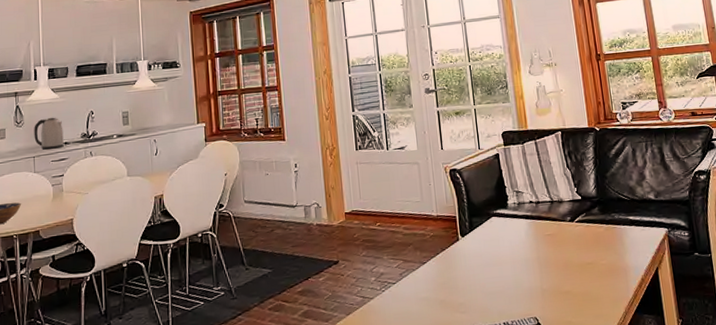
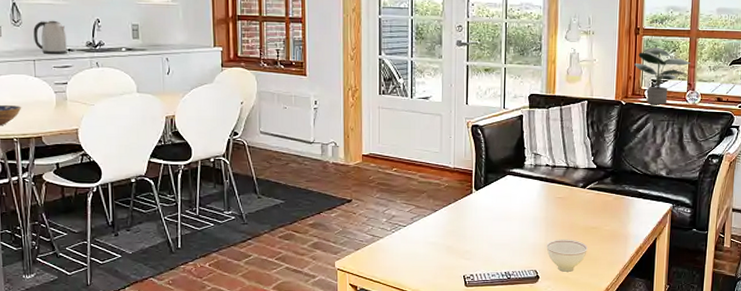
bowl: none [543,278,587,316] -> present [546,239,587,272]
potted plant: none [601,70,657,128] -> present [634,47,691,105]

